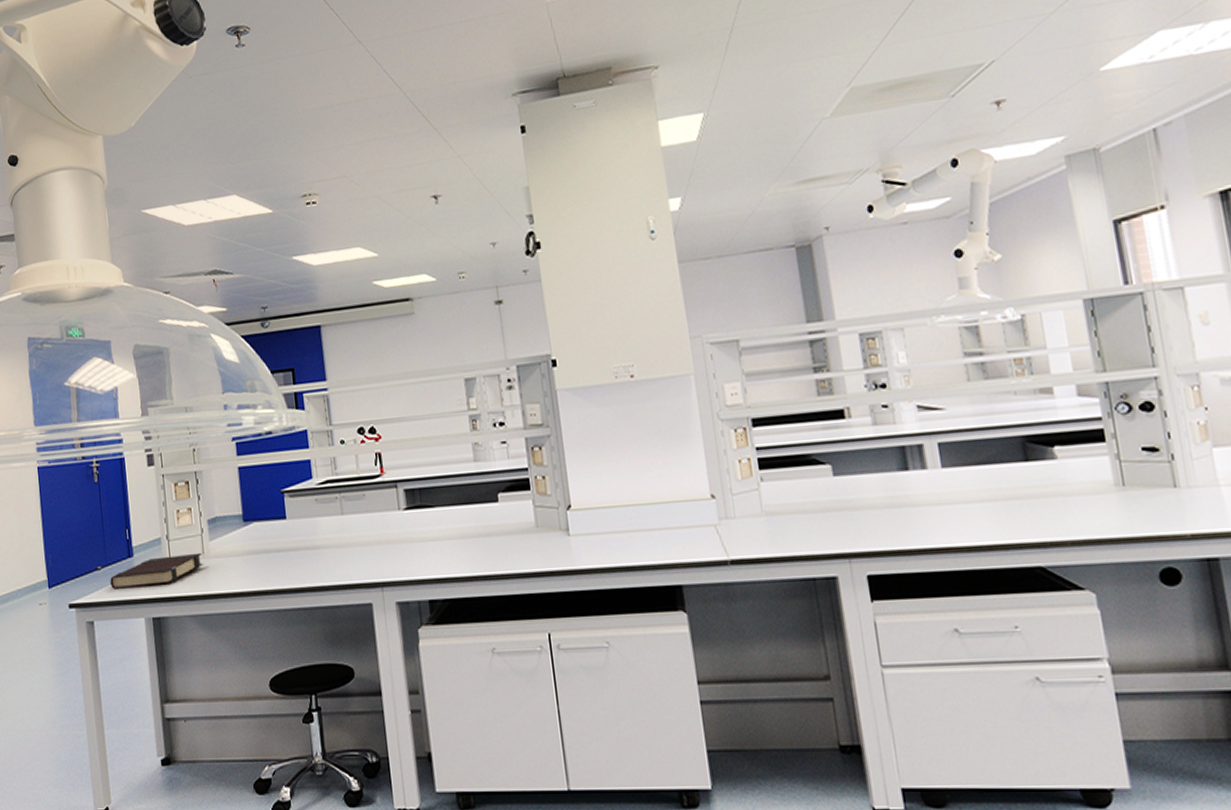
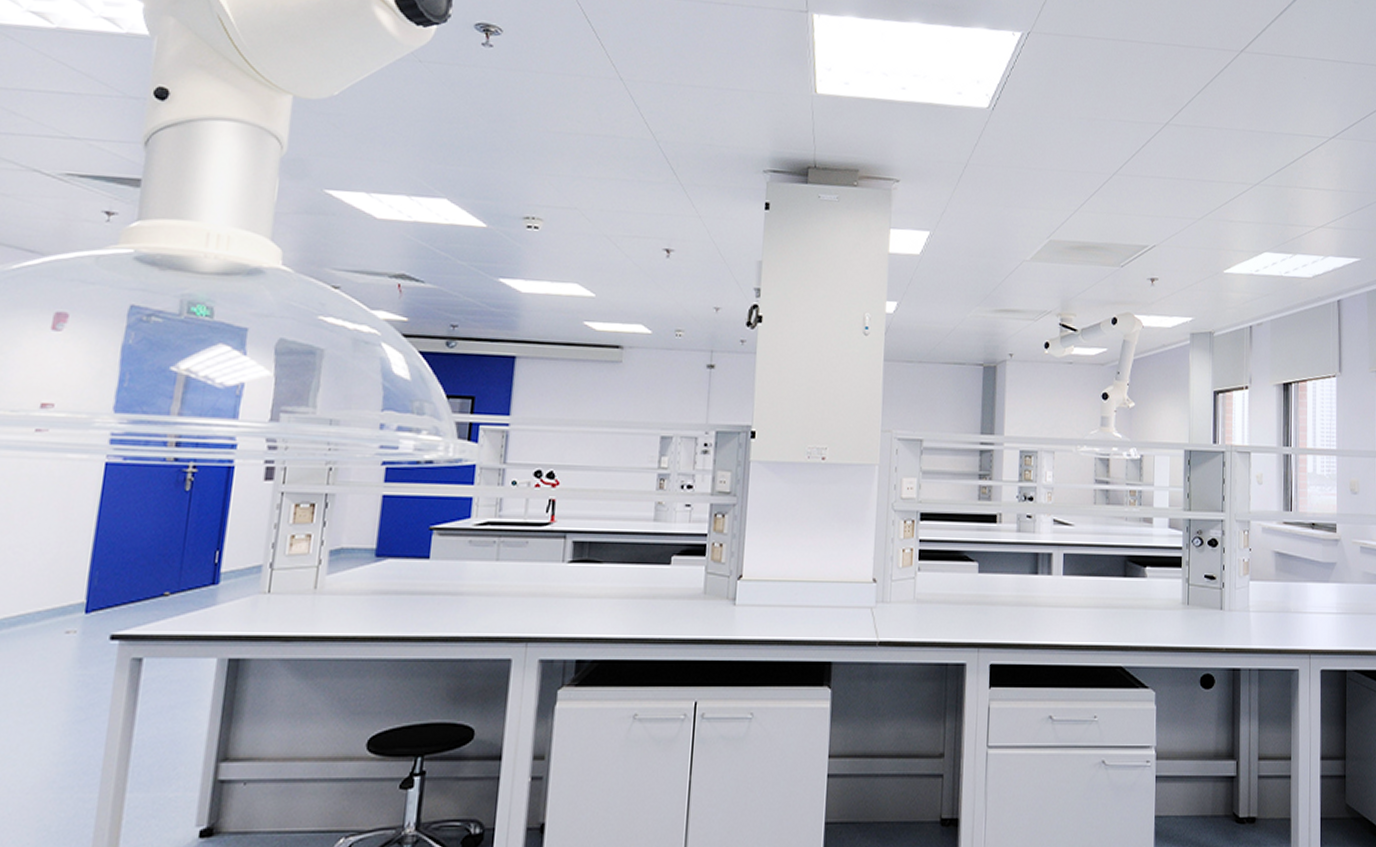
book: present [110,552,203,589] -> none [178,586,313,621]

